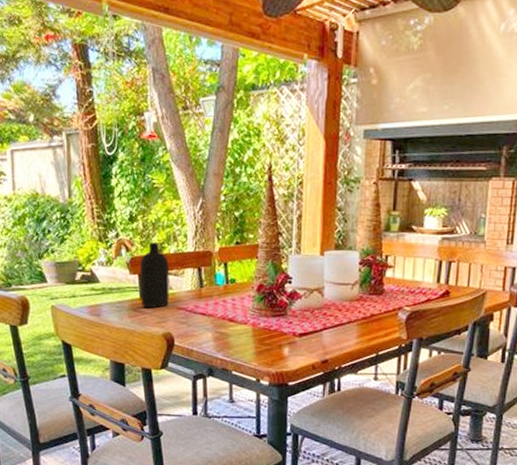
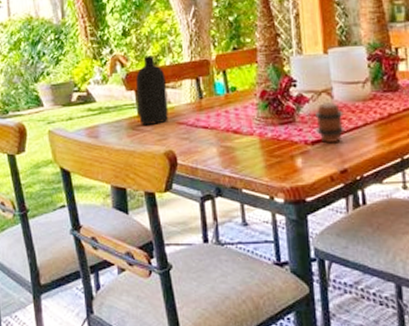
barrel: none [305,300,331,336] -> present [315,102,345,142]

